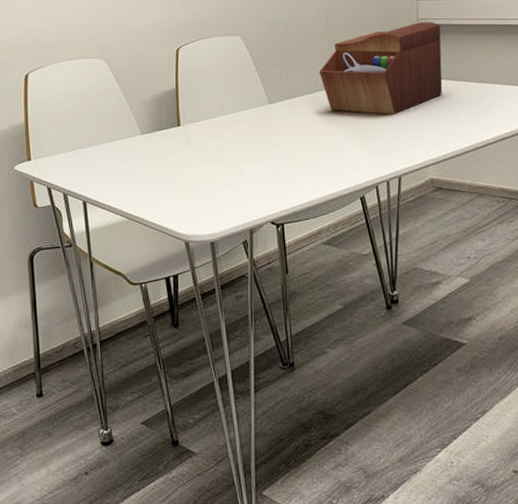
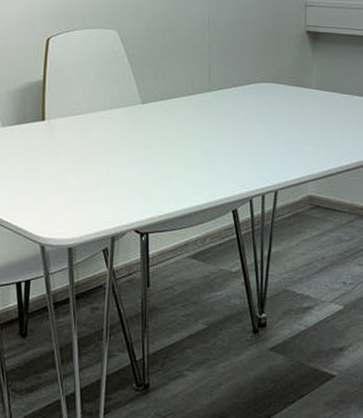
sewing box: present [319,22,443,114] -> none [198,29,329,124]

